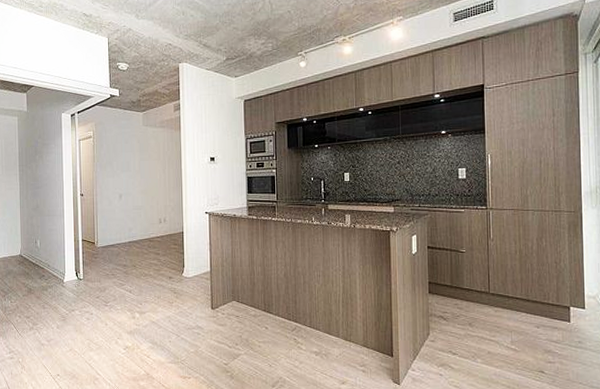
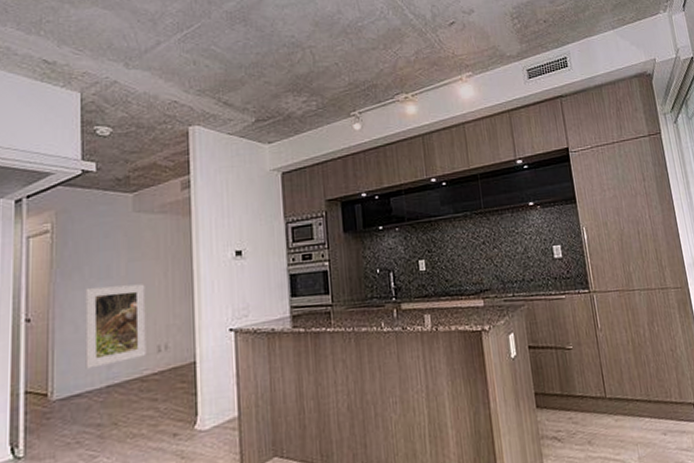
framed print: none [115,176,152,229] -> present [85,284,147,369]

